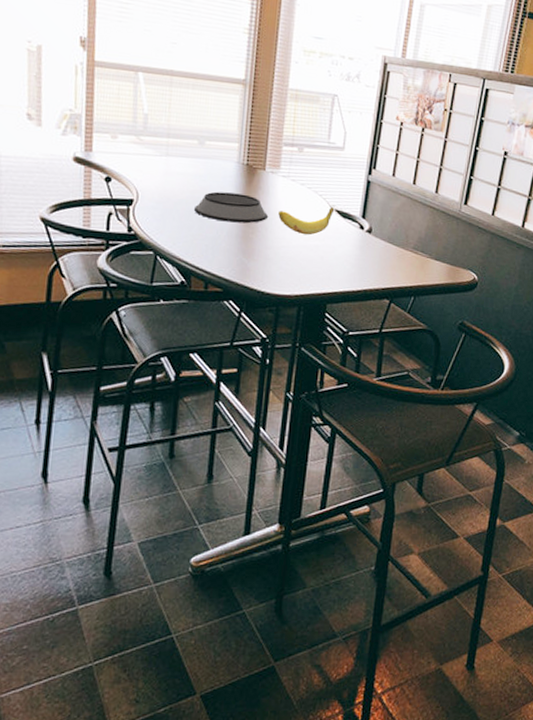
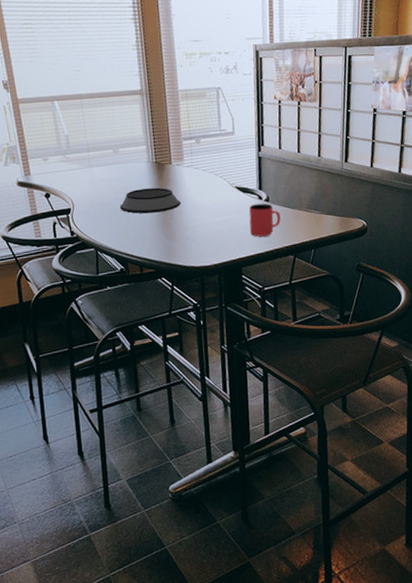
banana: present [278,206,335,236] -> none [189,184,235,213]
cup: none [343,233,382,273] -> present [249,203,281,237]

